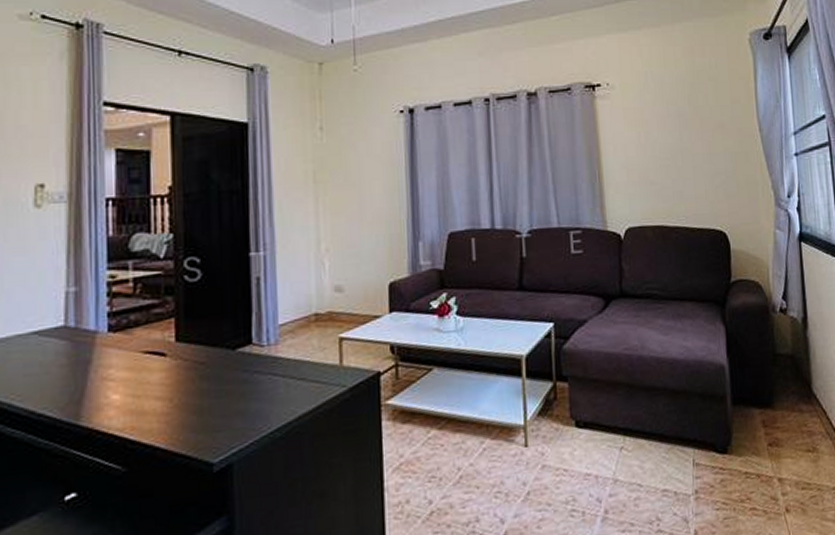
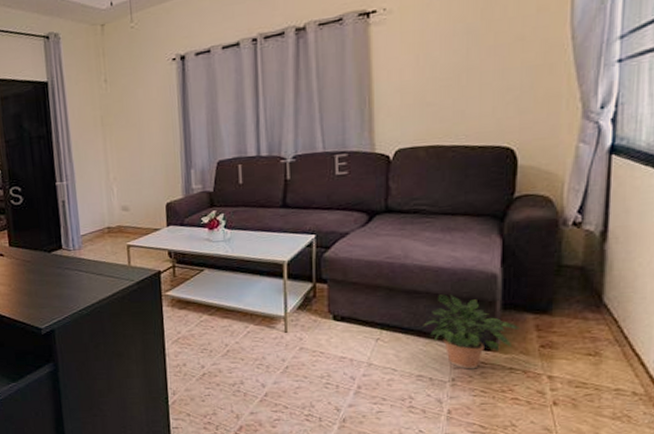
potted plant: none [663,389,750,478] -> present [423,294,521,370]

